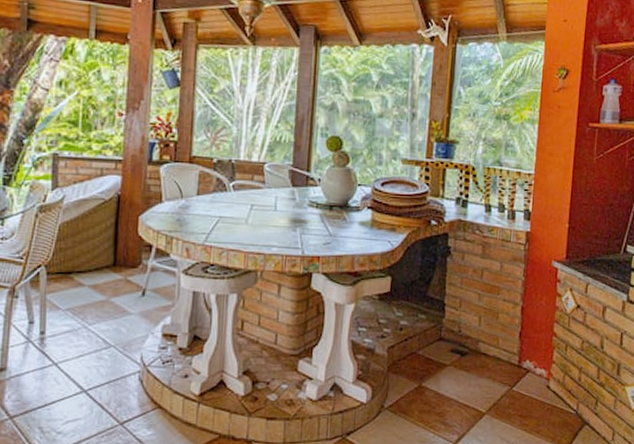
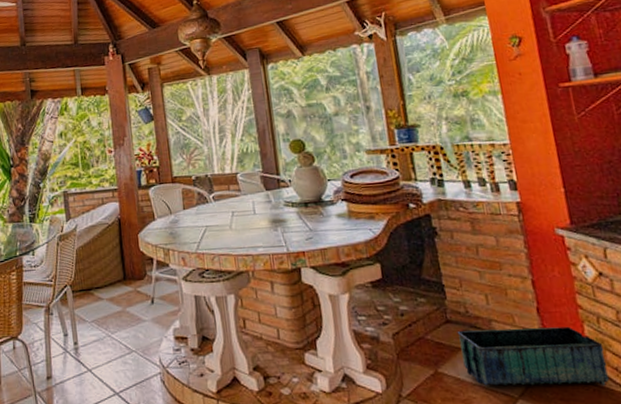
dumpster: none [446,348,565,406] -> present [457,326,610,387]

